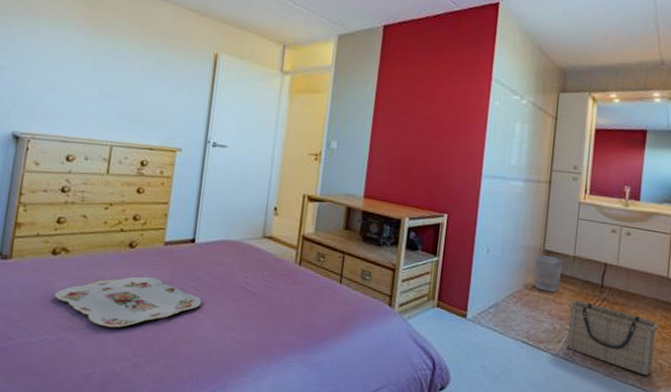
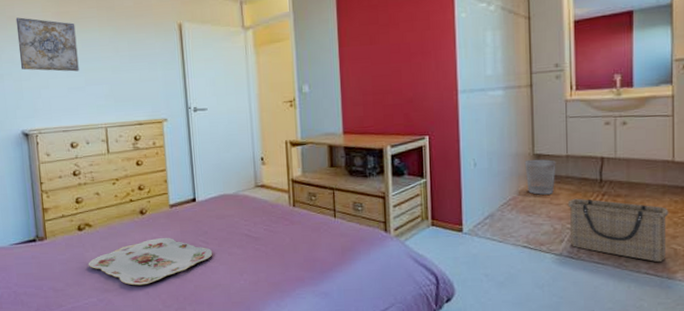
wall art: none [28,11,102,81] -> present [16,17,79,72]

